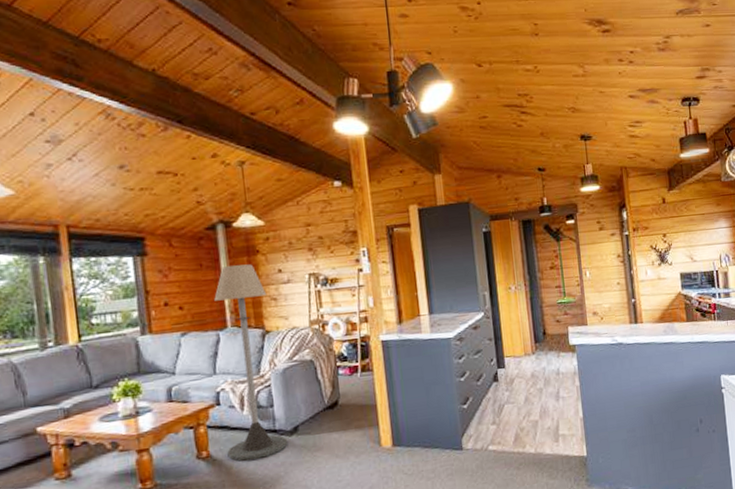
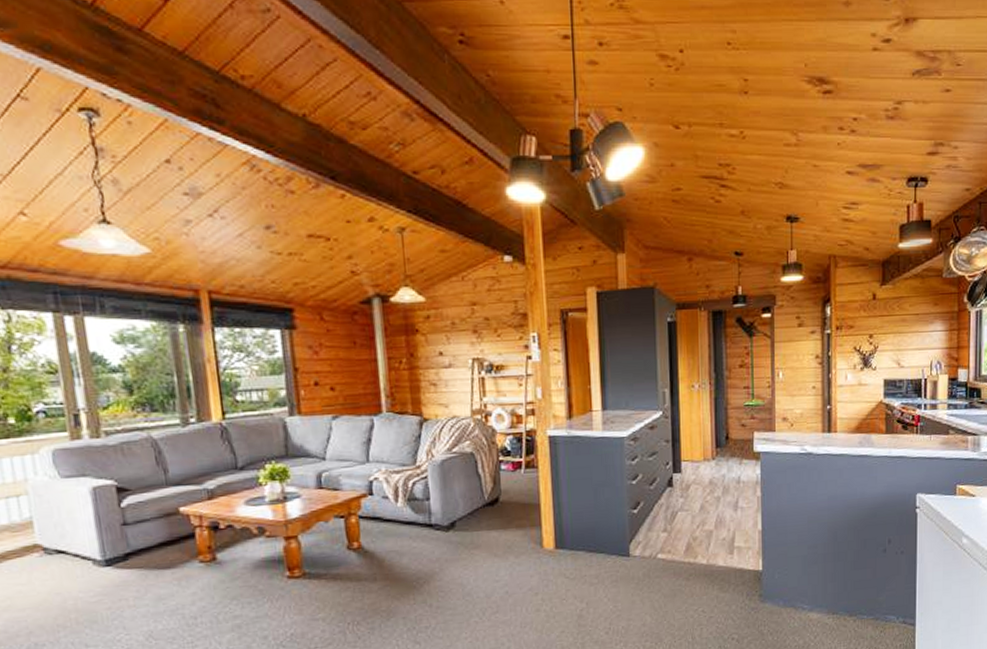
floor lamp: present [214,264,288,461] -> none [368,344,444,555]

